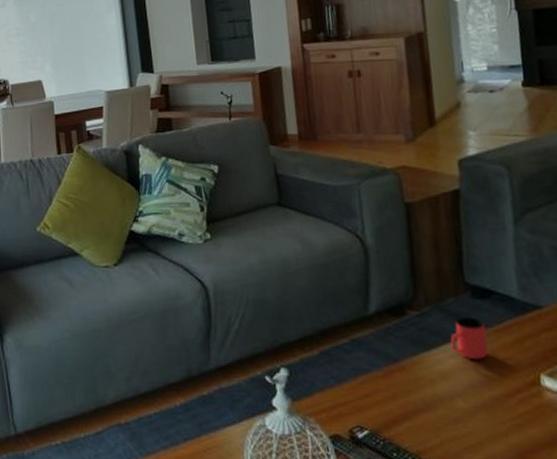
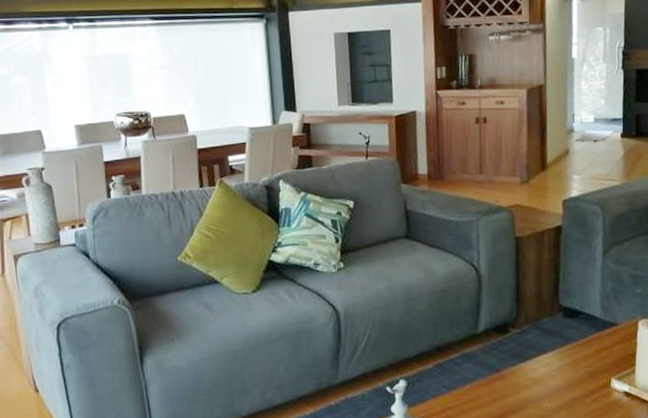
cup: present [450,317,488,360] -> none [543,333,573,368]

